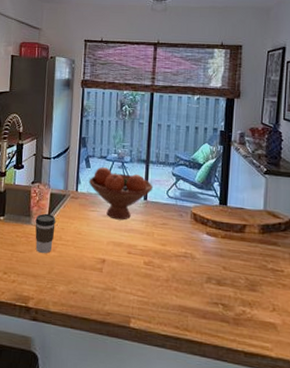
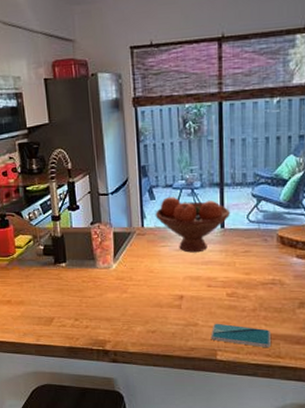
coffee cup: present [35,213,56,254] -> none [100,254,124,297]
smartphone: none [126,290,181,319] -> present [210,323,272,347]

